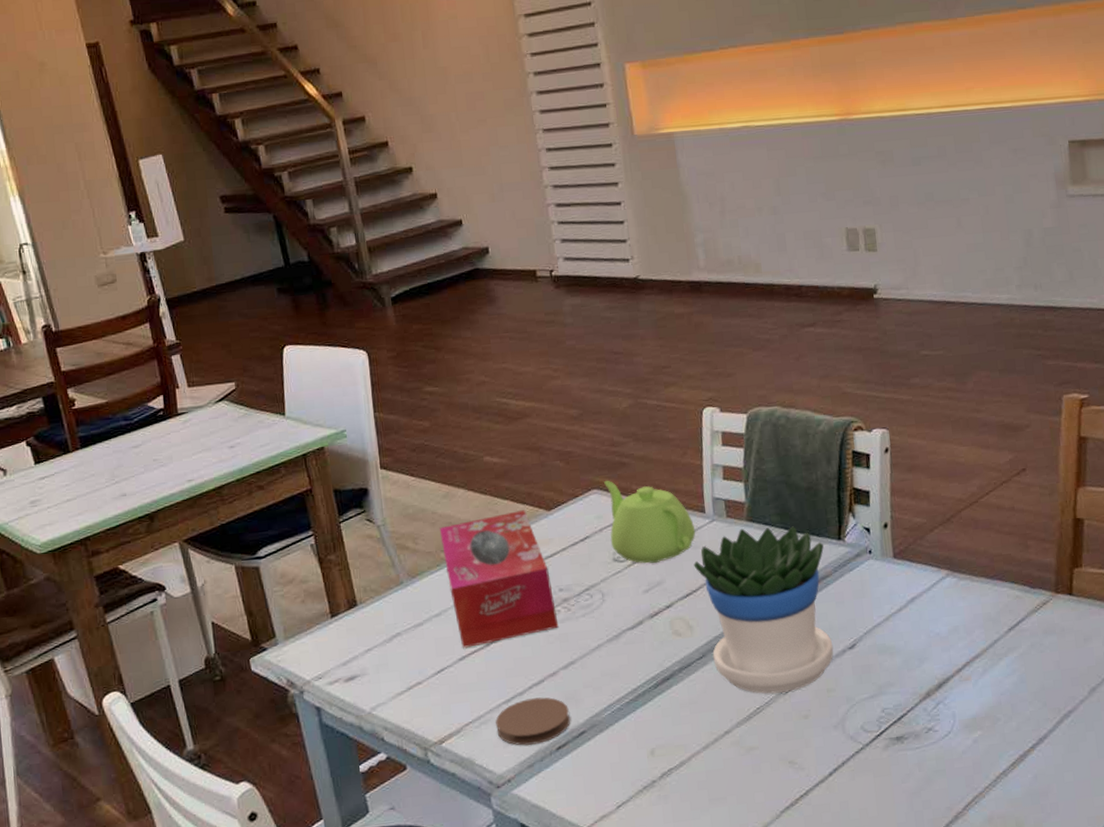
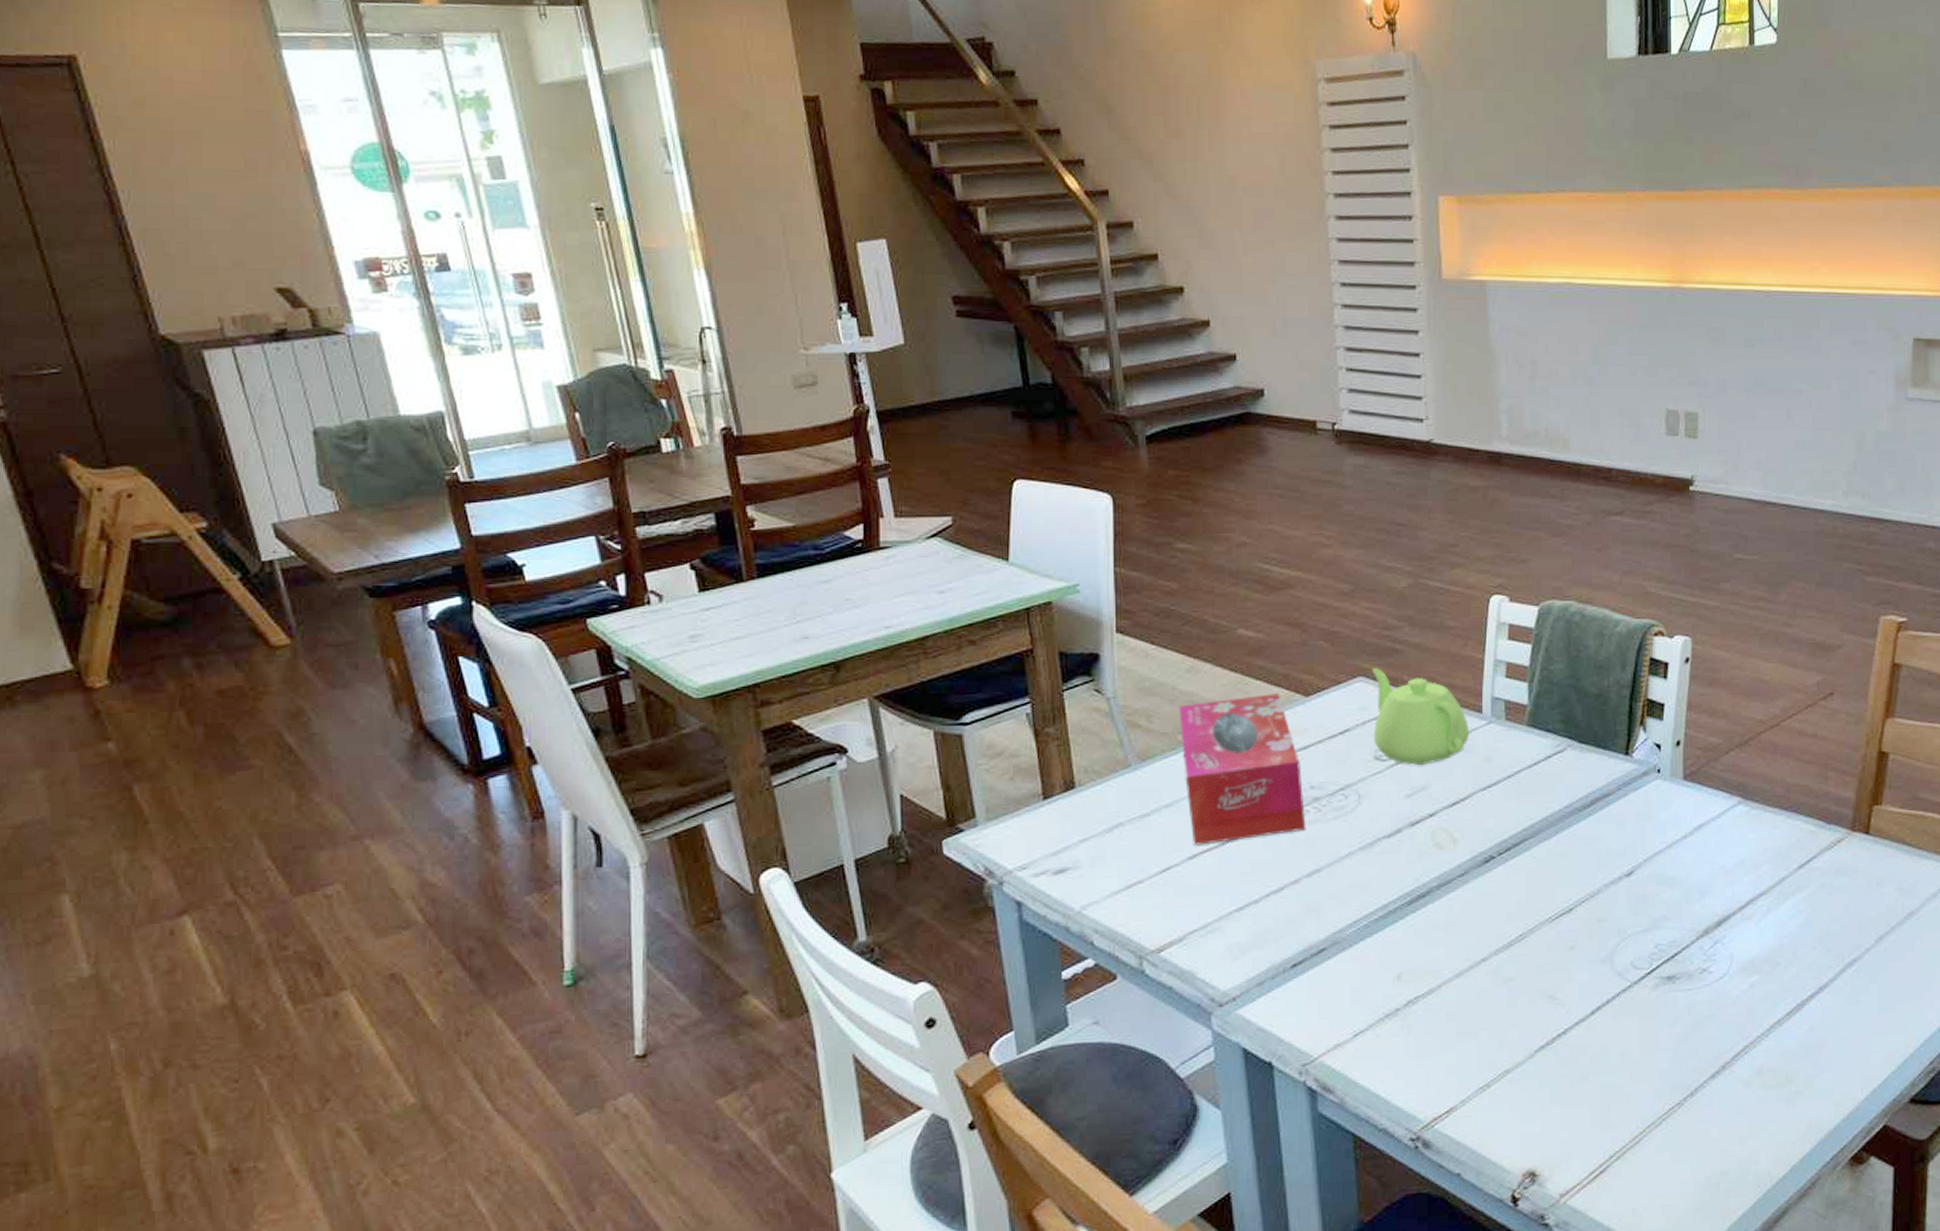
coaster: present [495,697,571,746] -> none [1224,907,1311,961]
flowerpot: present [693,526,834,694] -> none [1464,734,1609,921]

